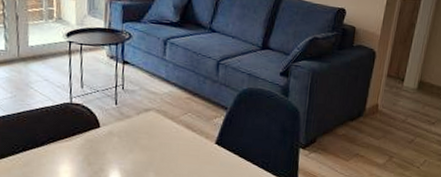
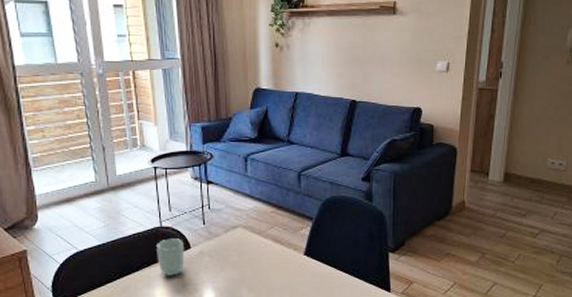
cup: none [64,115,94,154] -> present [157,238,185,276]

